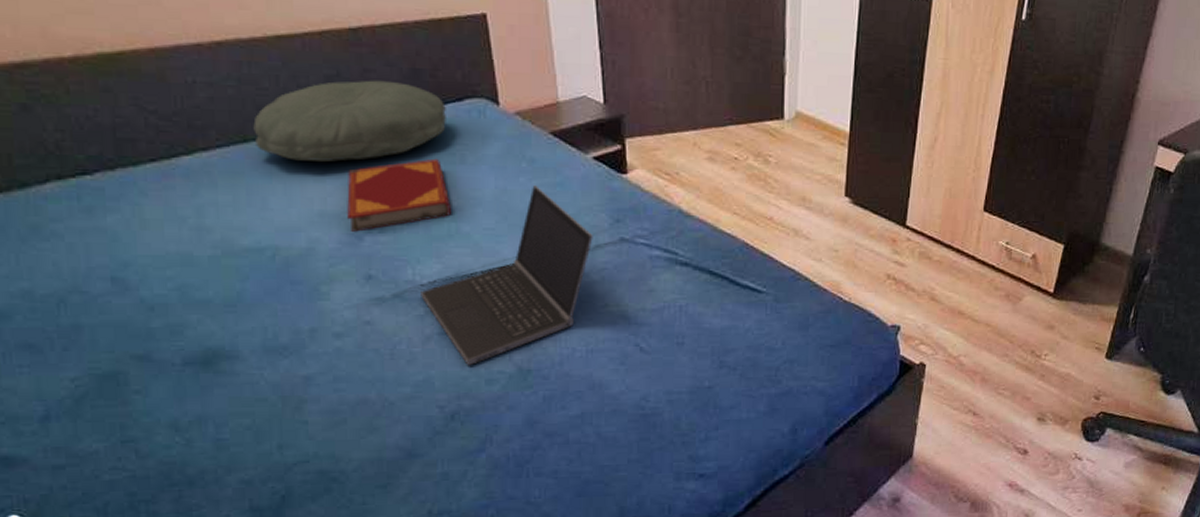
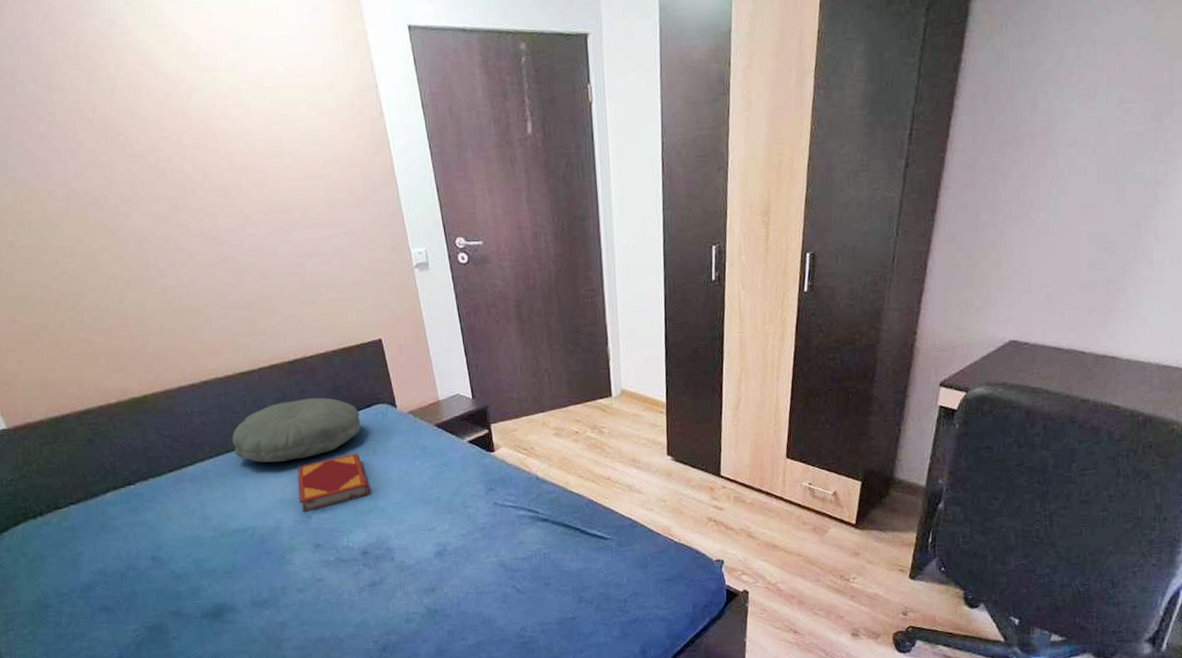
laptop computer: present [421,185,593,366] -> none [354,467,474,609]

